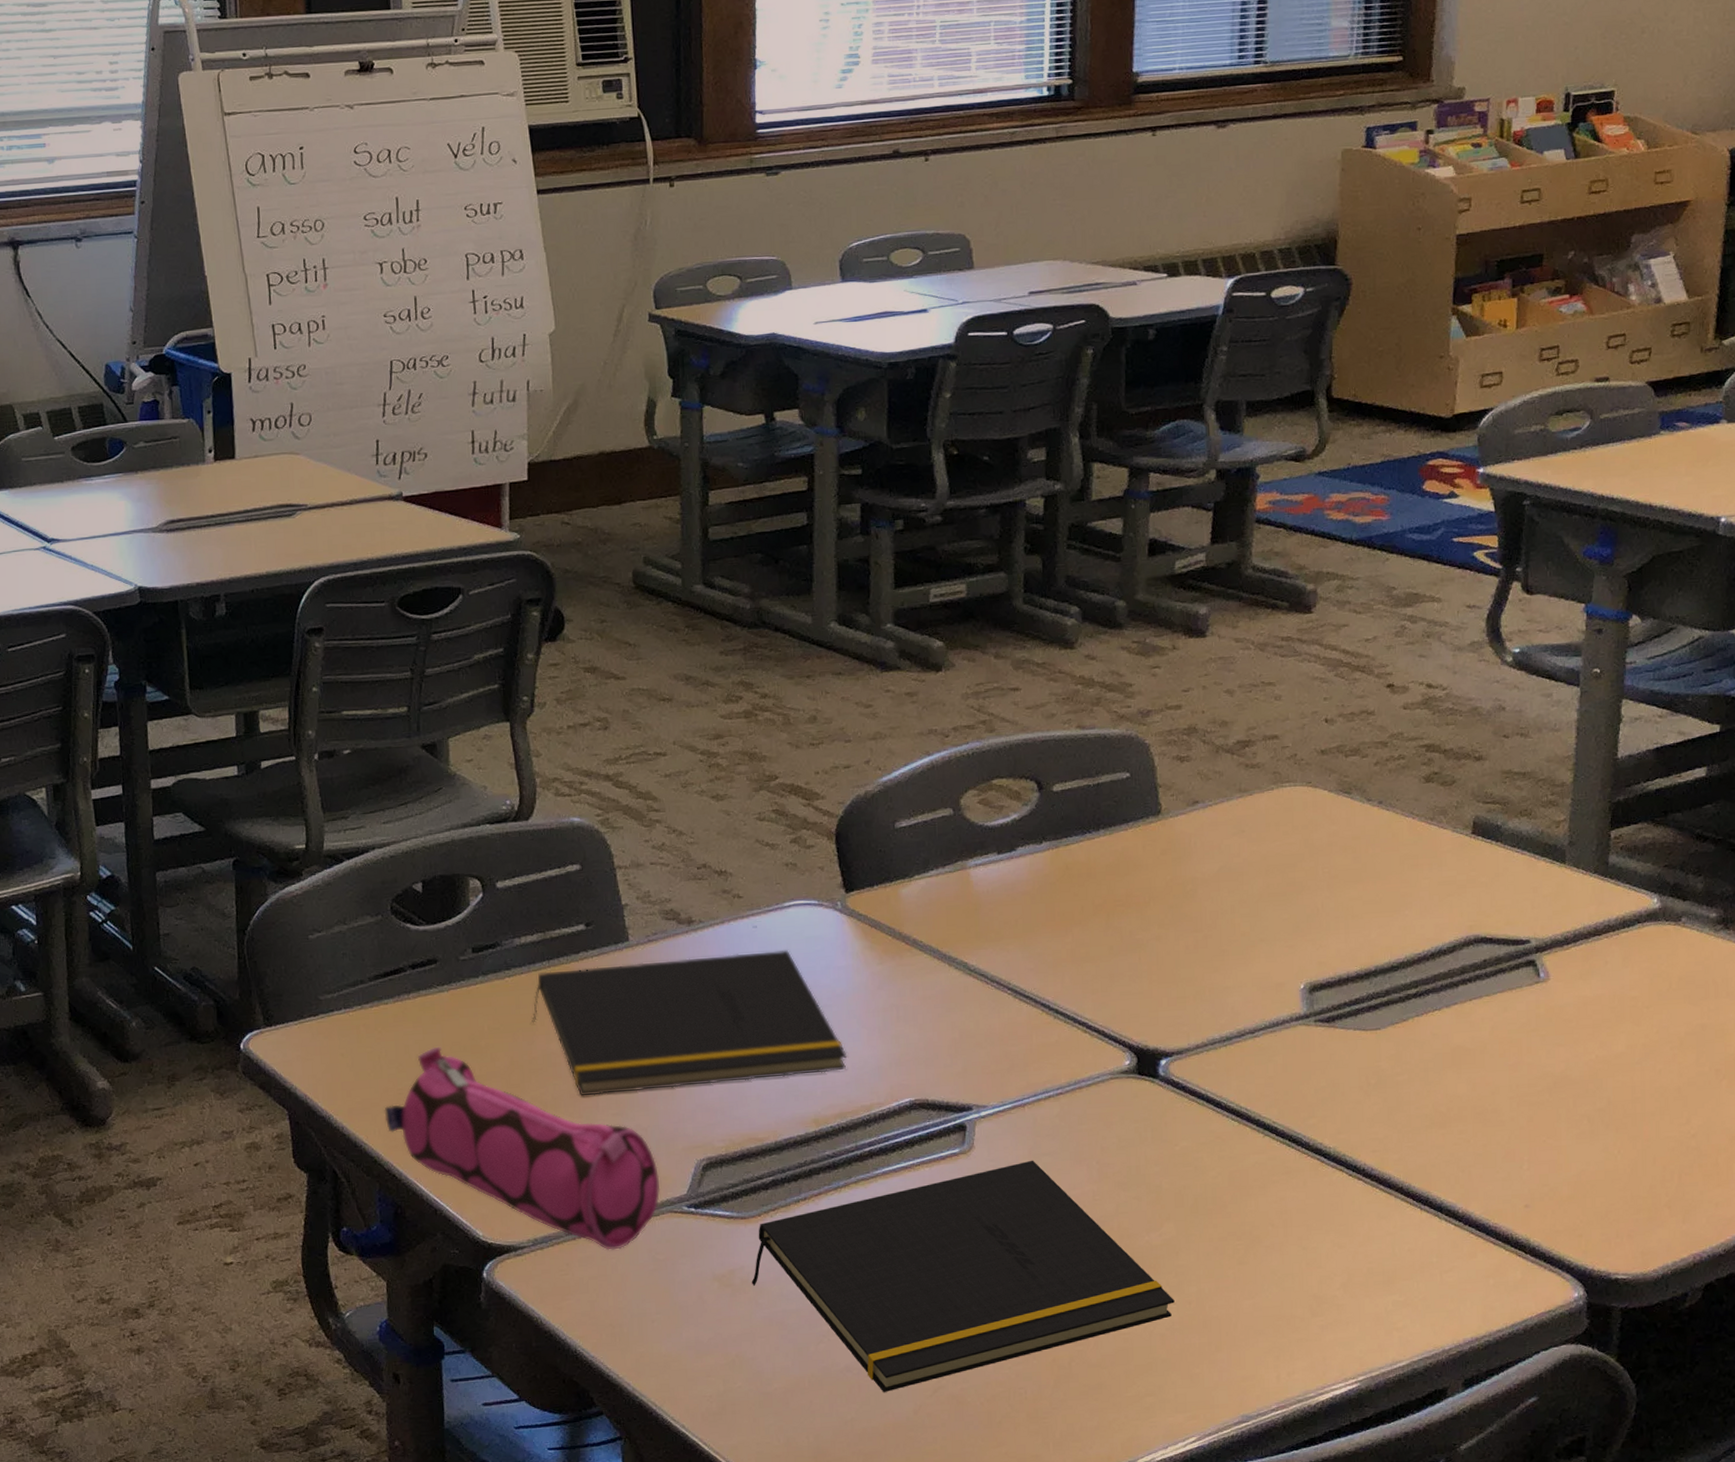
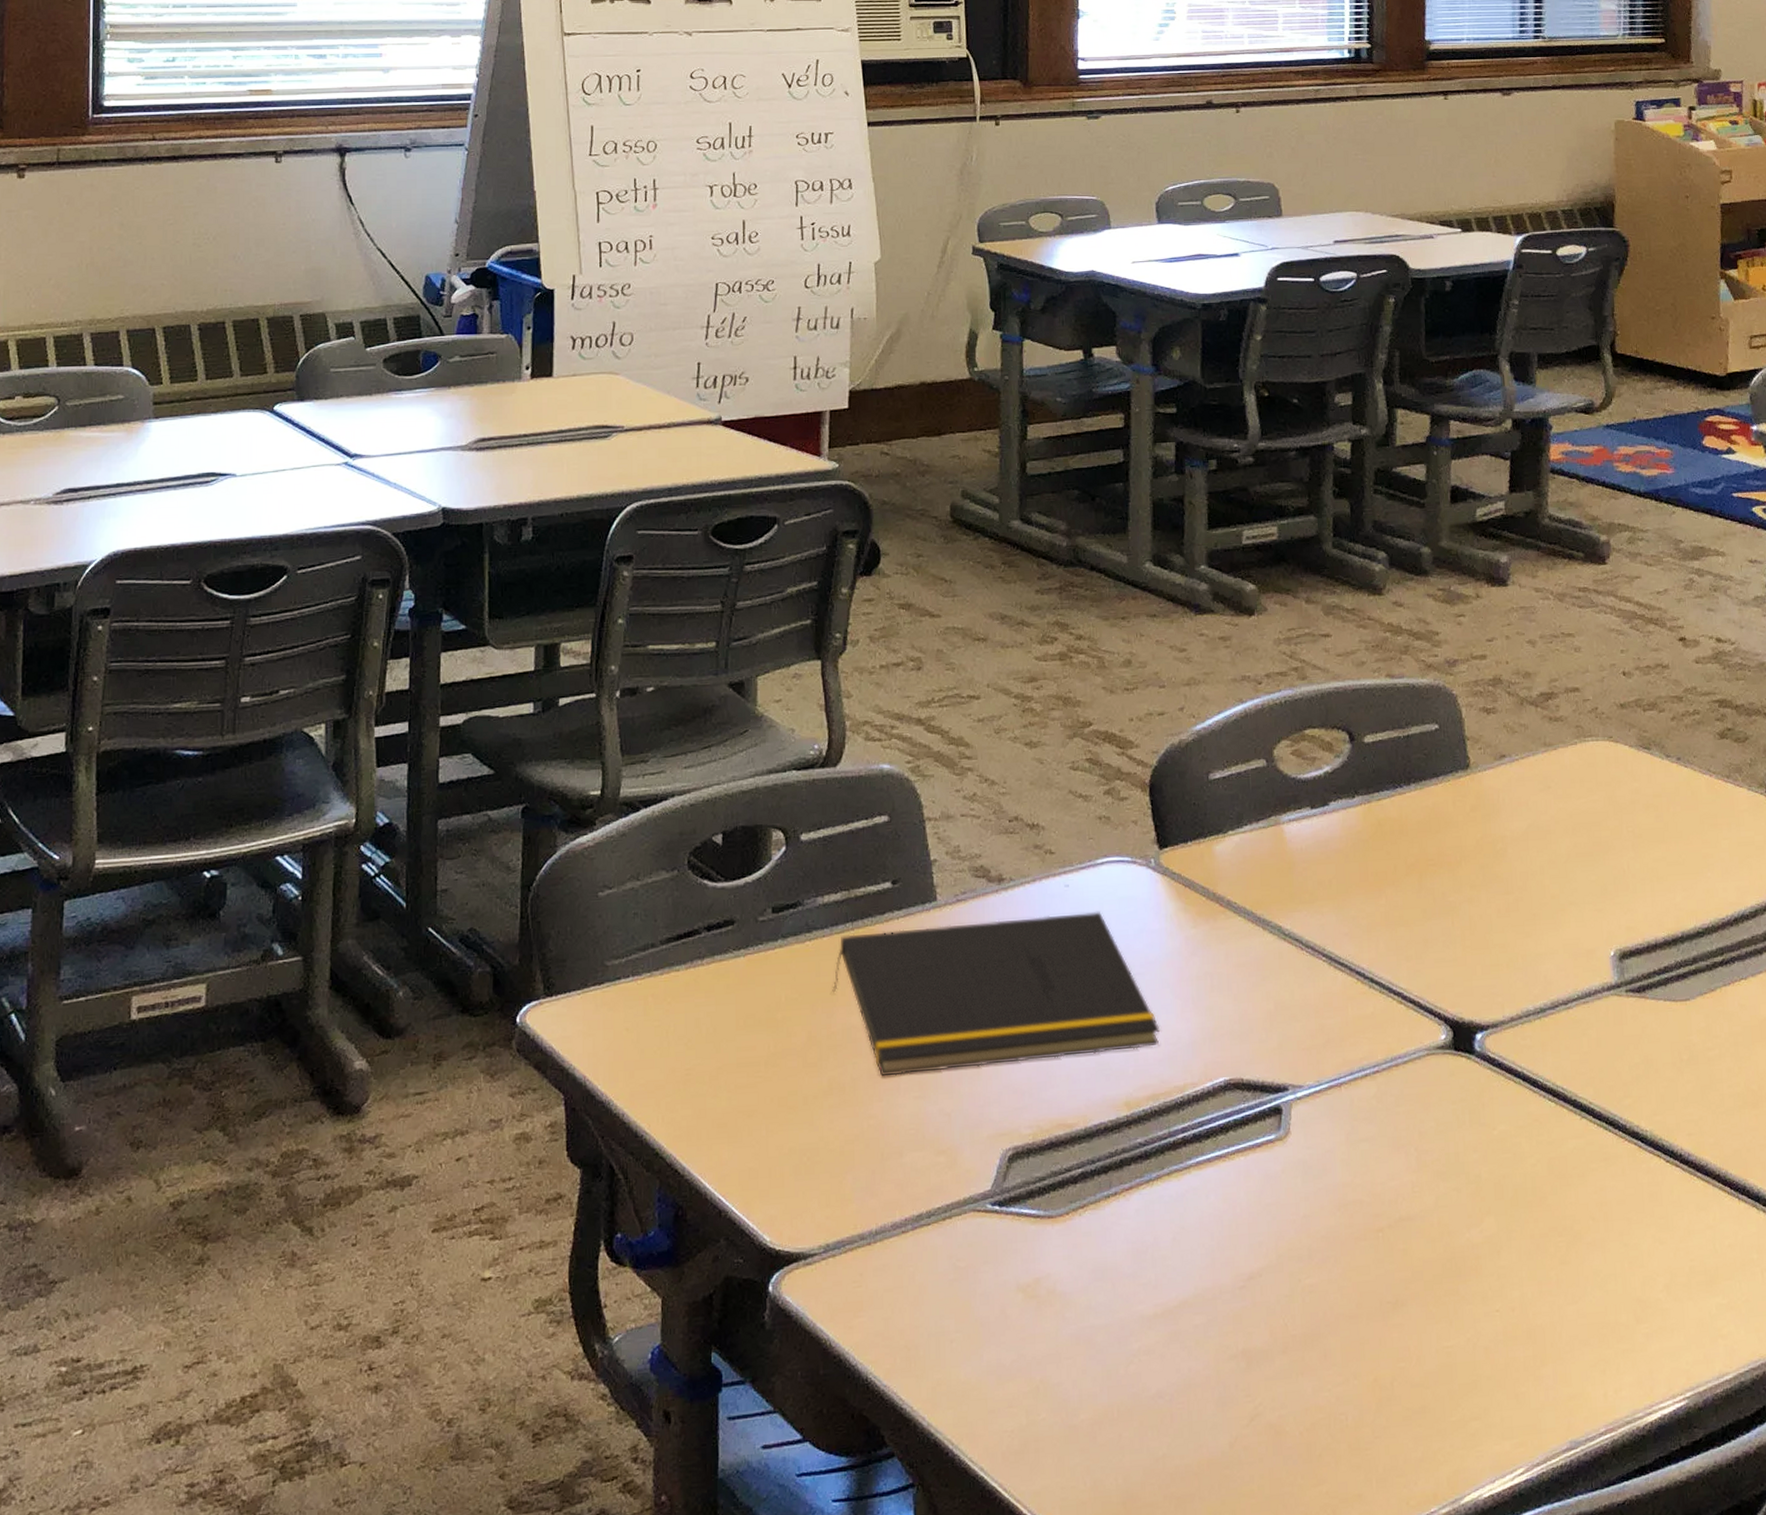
pencil case: present [384,1046,661,1250] -> none [669,1019,963,1257]
notepad: present [751,1160,1175,1392] -> none [1058,1147,1498,1422]

